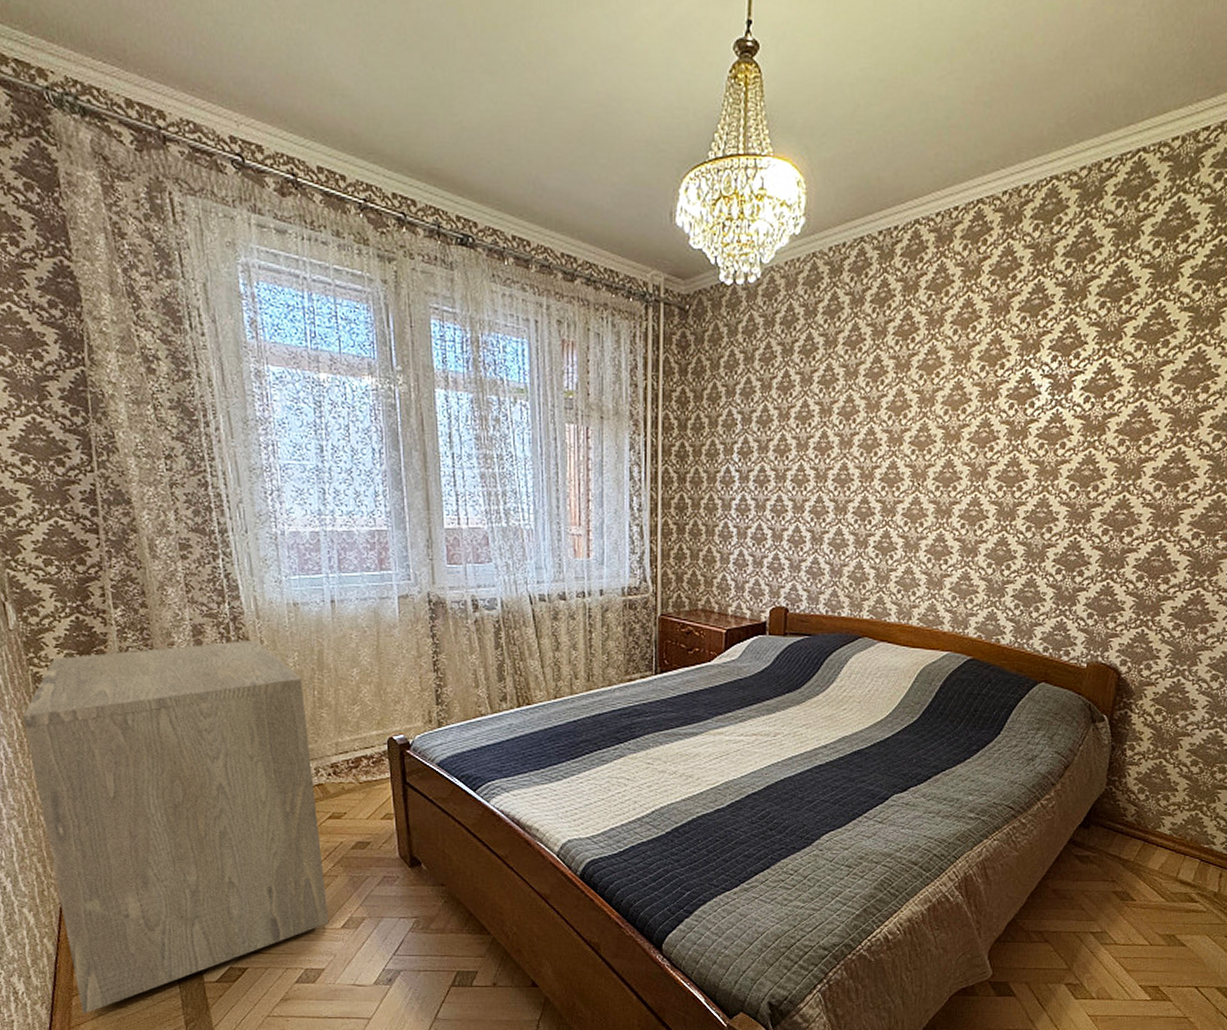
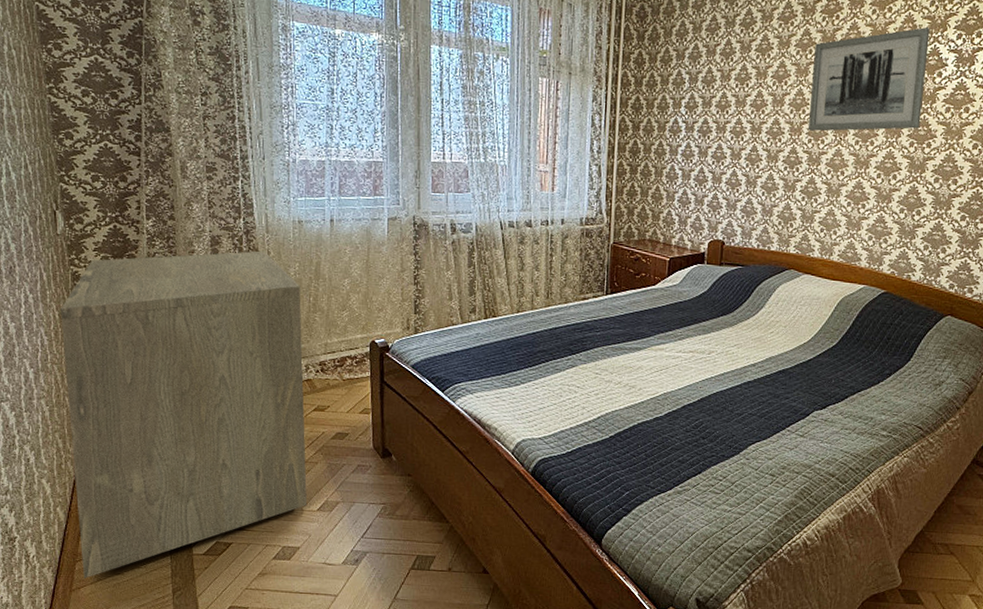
wall art: none [882,349,1021,477] -> present [808,27,930,132]

